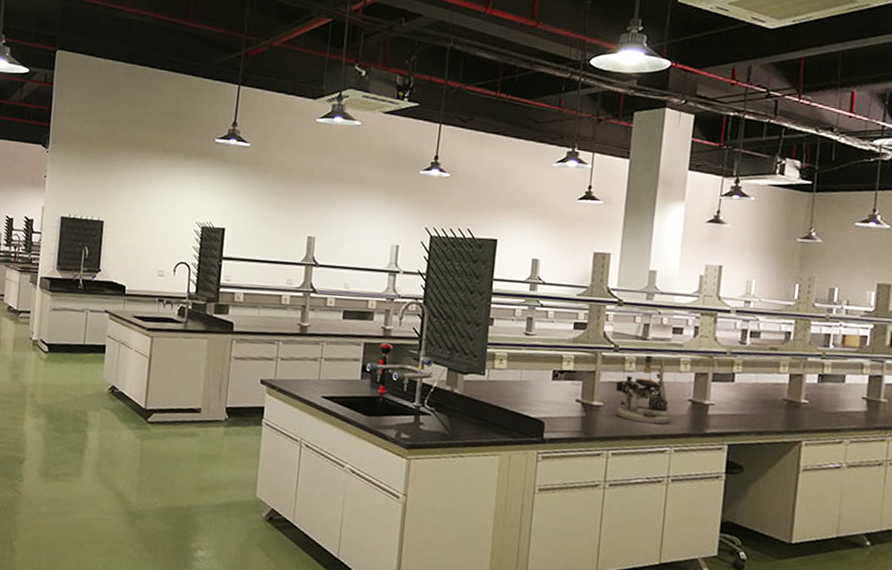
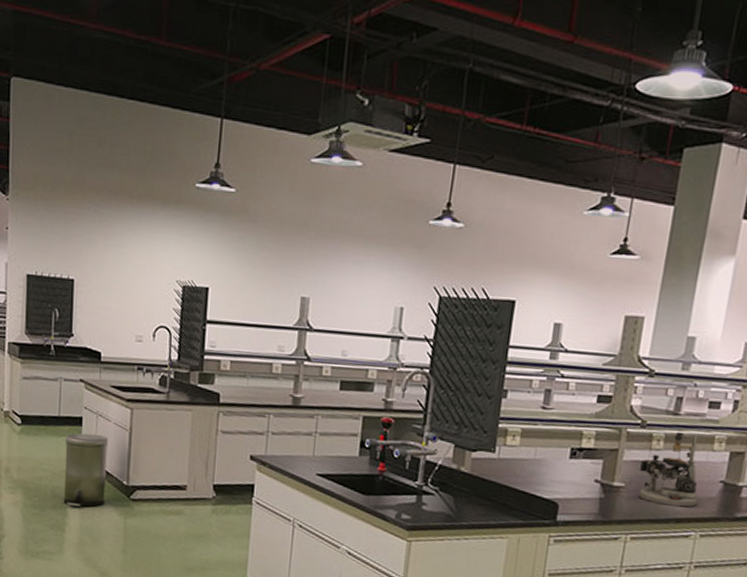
pedal bin: none [84,360,130,431] -> present [63,433,109,508]

